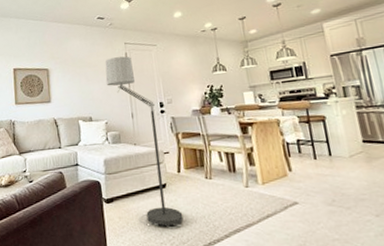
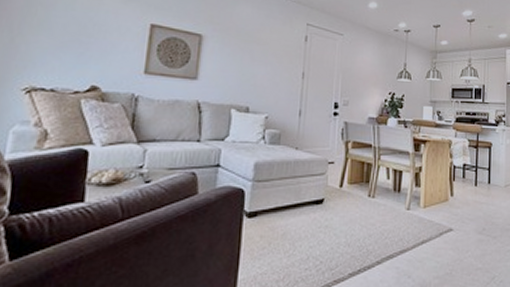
floor lamp: present [105,56,184,228] -> none [275,38,336,251]

